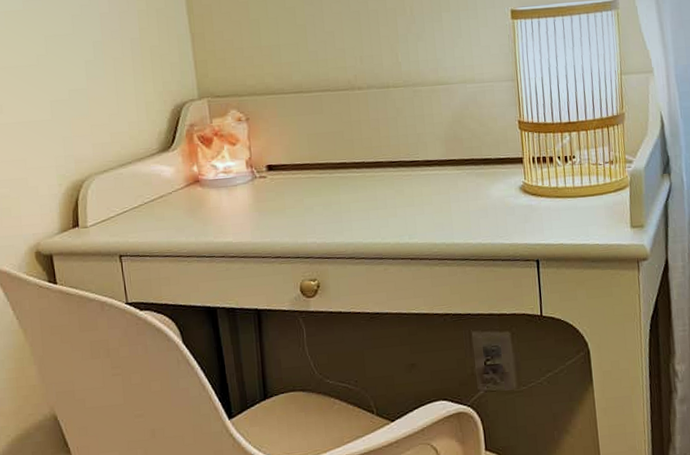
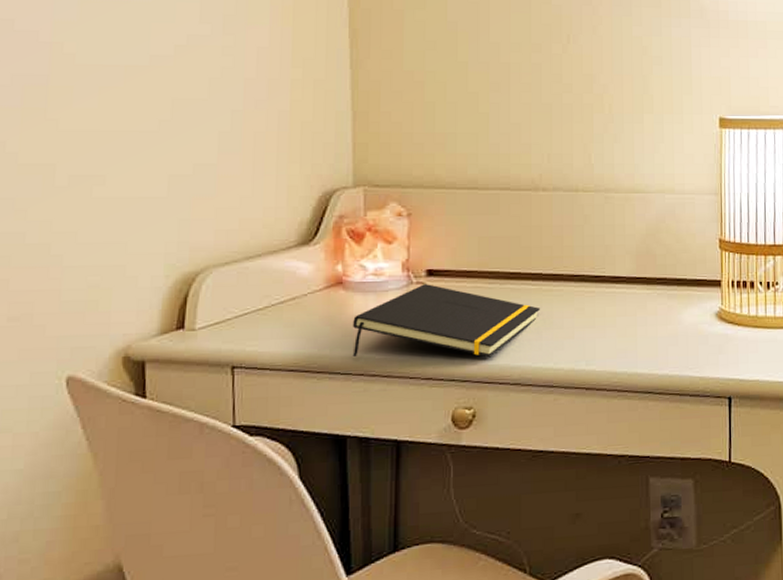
notepad: none [211,177,365,242] -> present [352,284,540,358]

